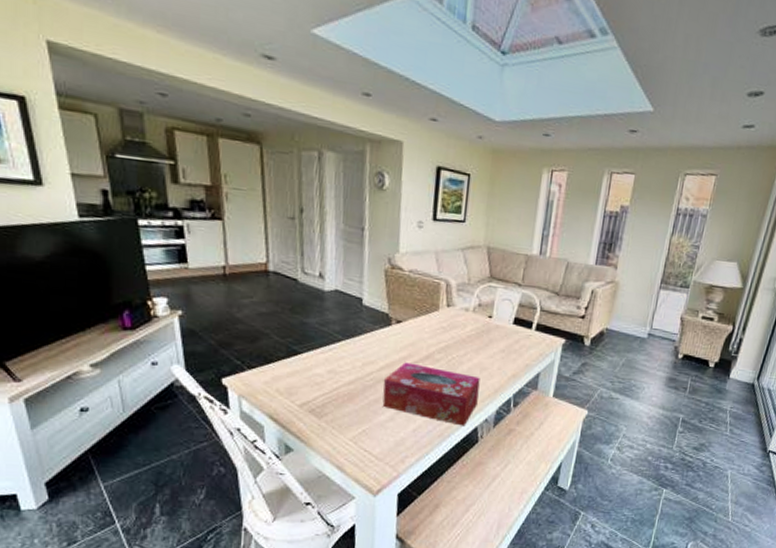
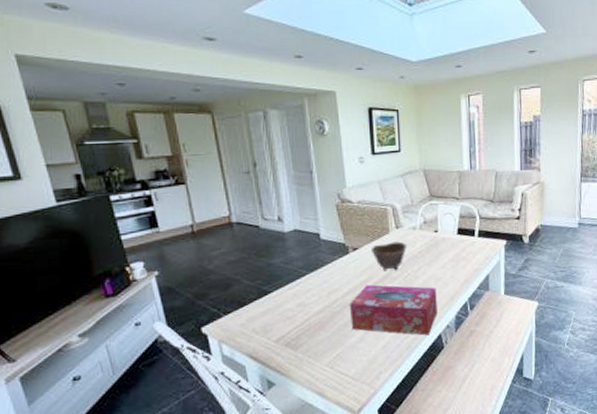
bowl: none [415,320,456,352] -> present [370,241,407,272]

